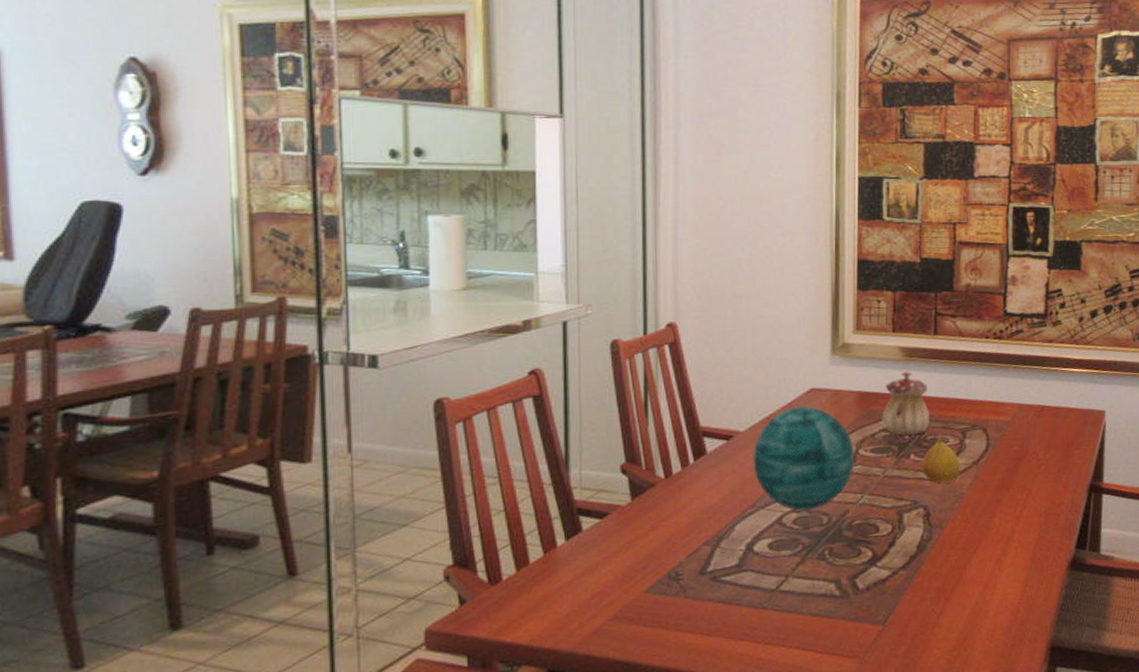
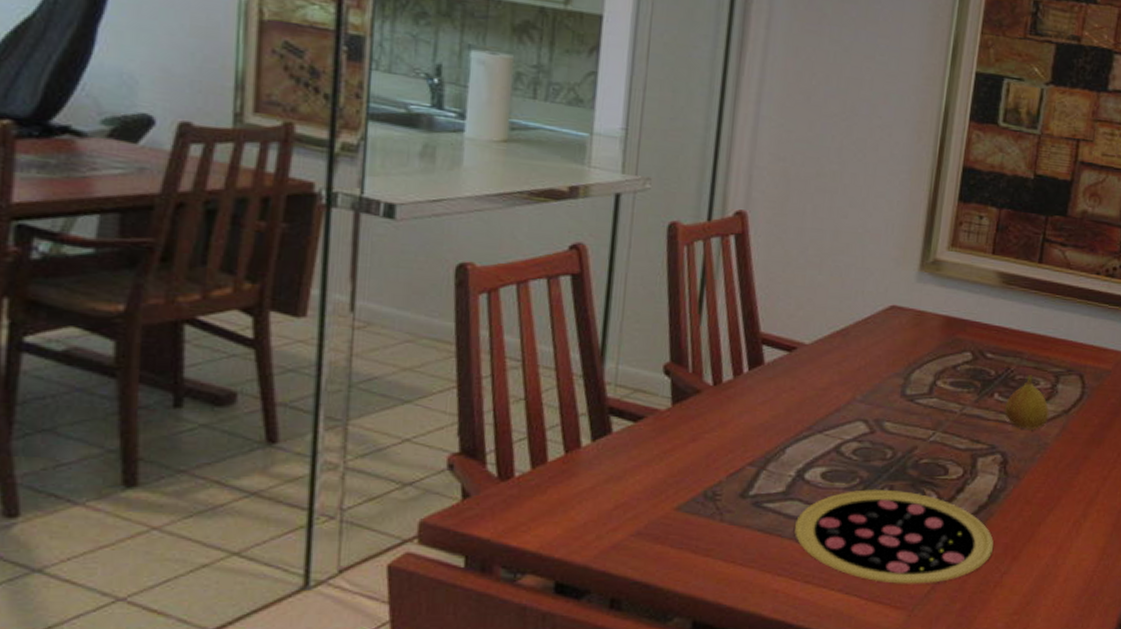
pizza: none [751,551,928,636] -> present [794,489,994,584]
decorative orb: present [752,406,854,511] -> none [814,323,932,441]
teapot: present [882,371,929,435] -> none [967,299,1024,372]

